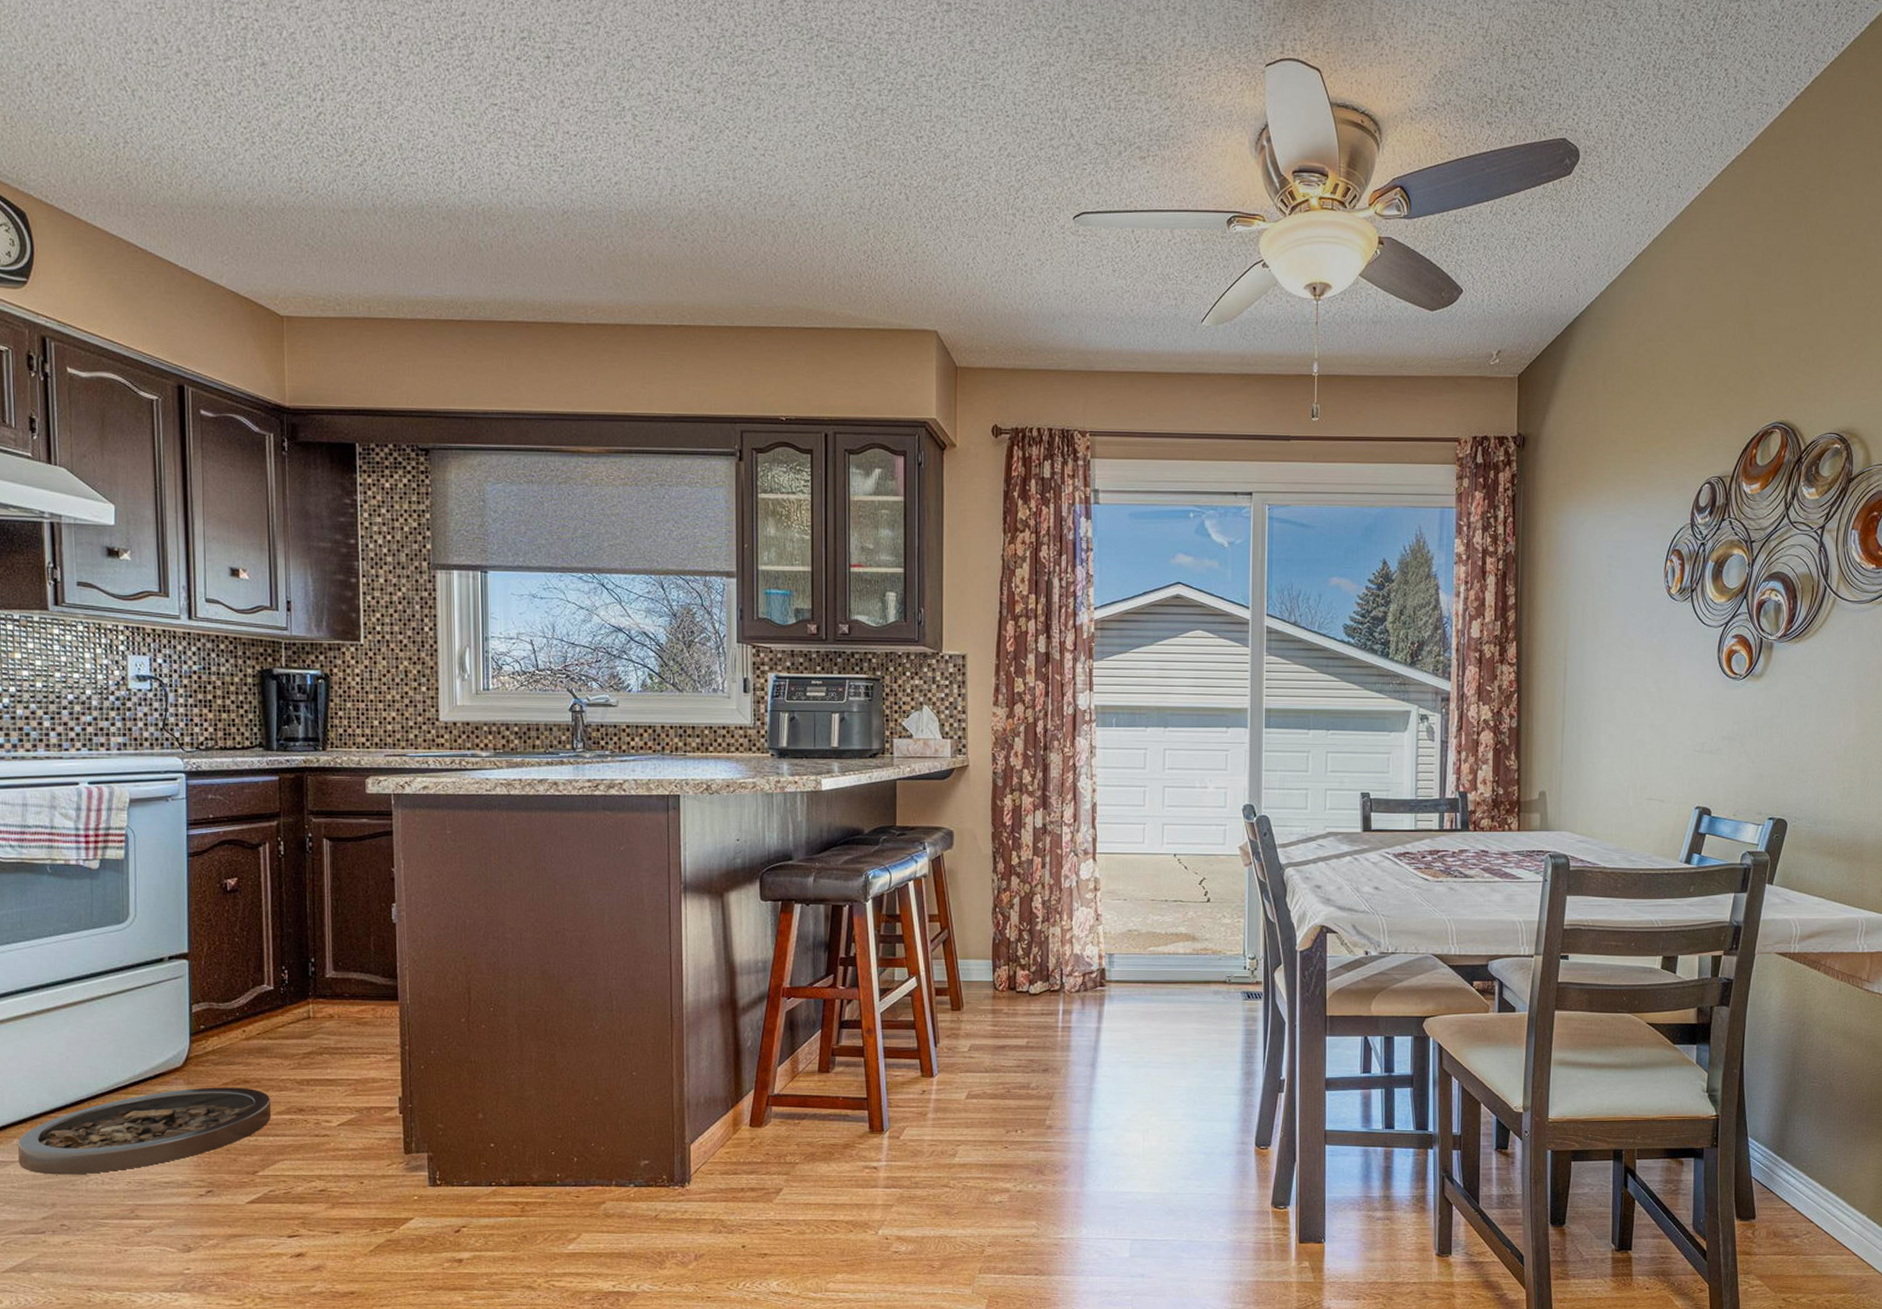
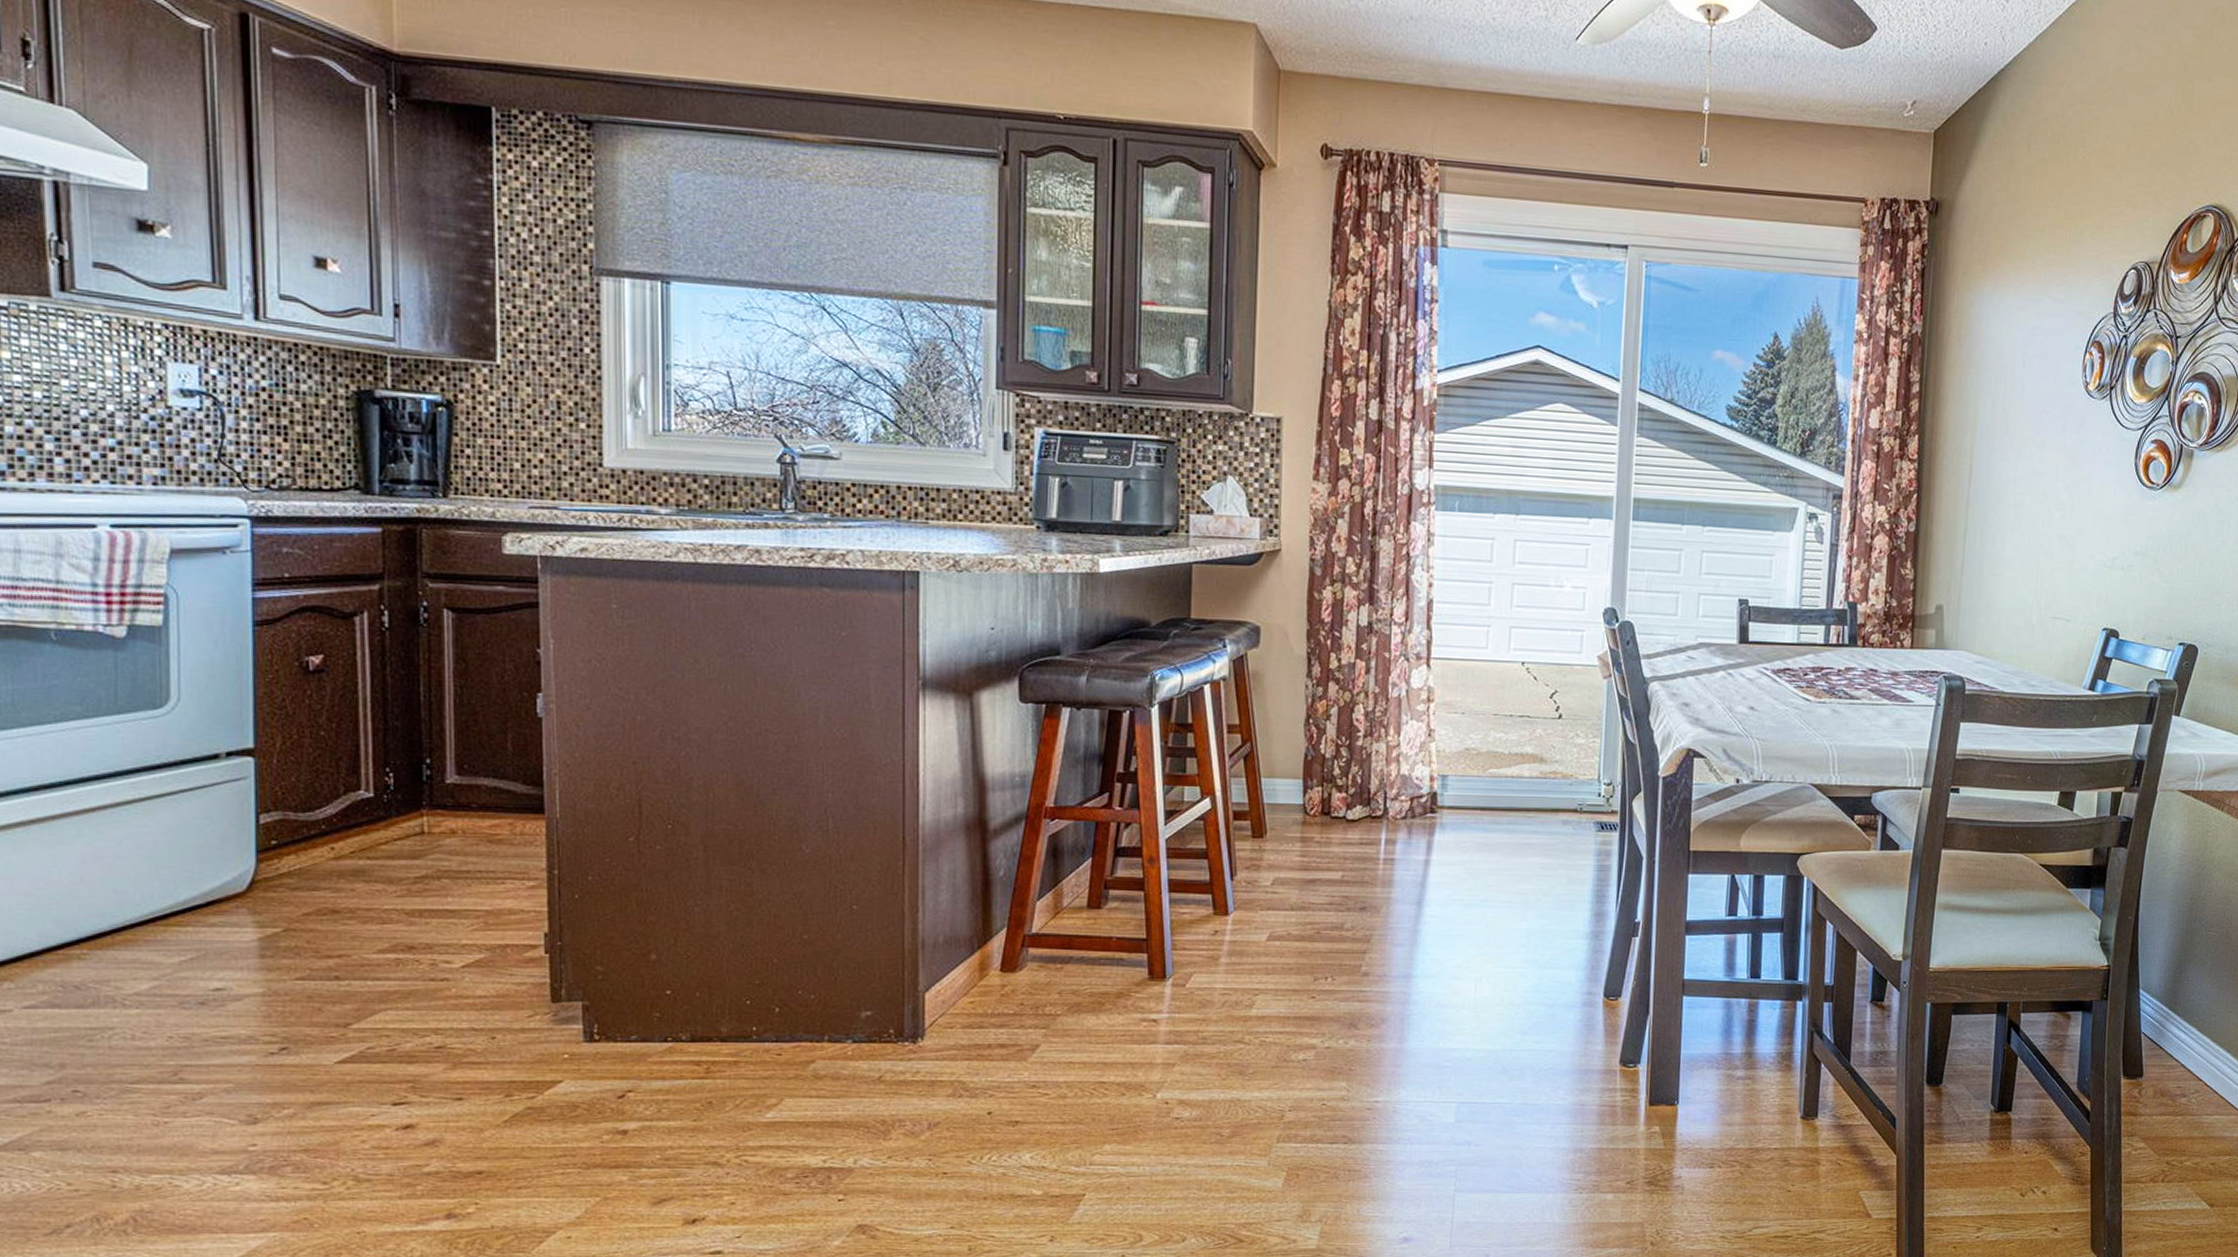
pet bowl: present [17,1087,272,1175] -> none [9,918,370,1028]

